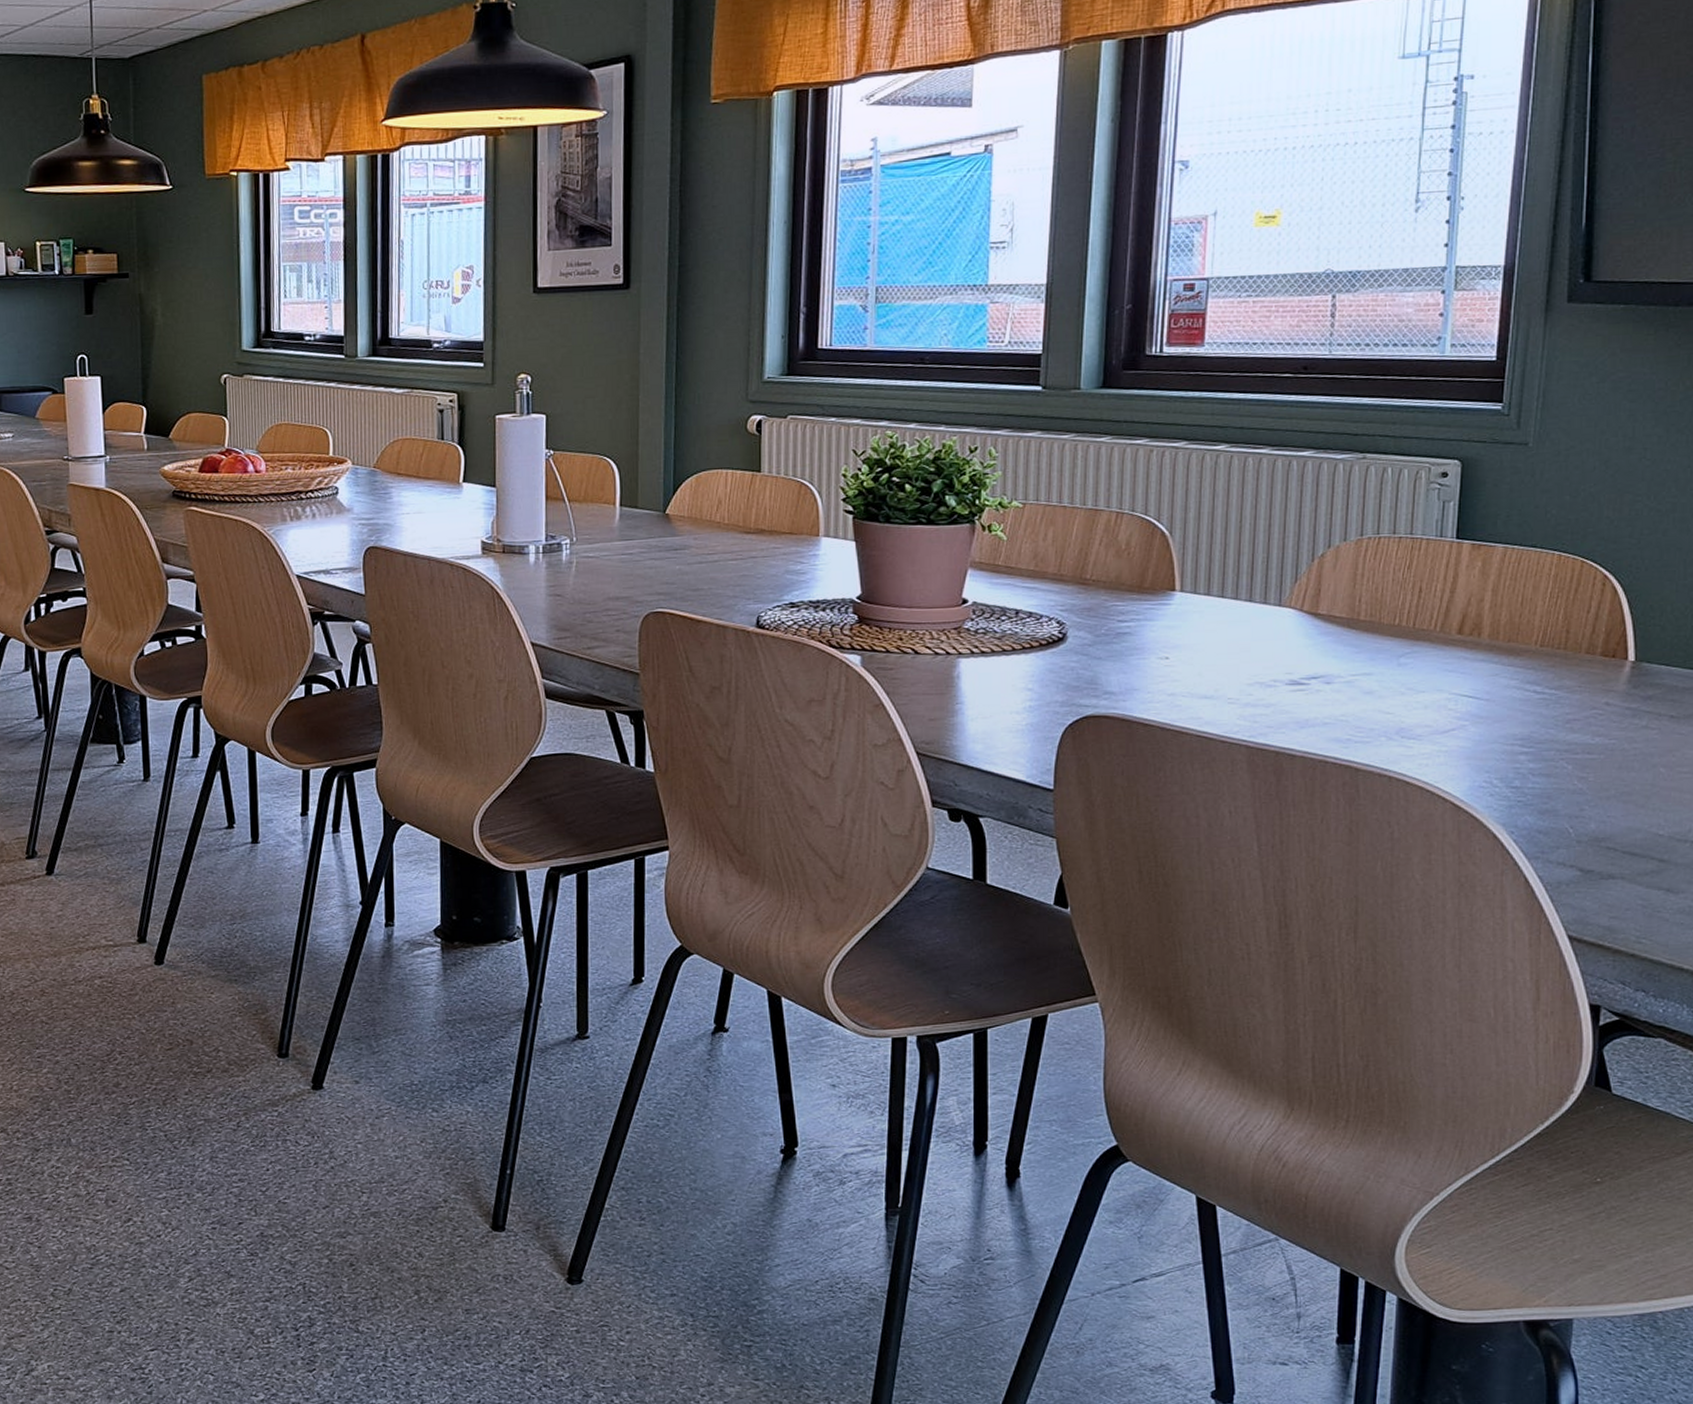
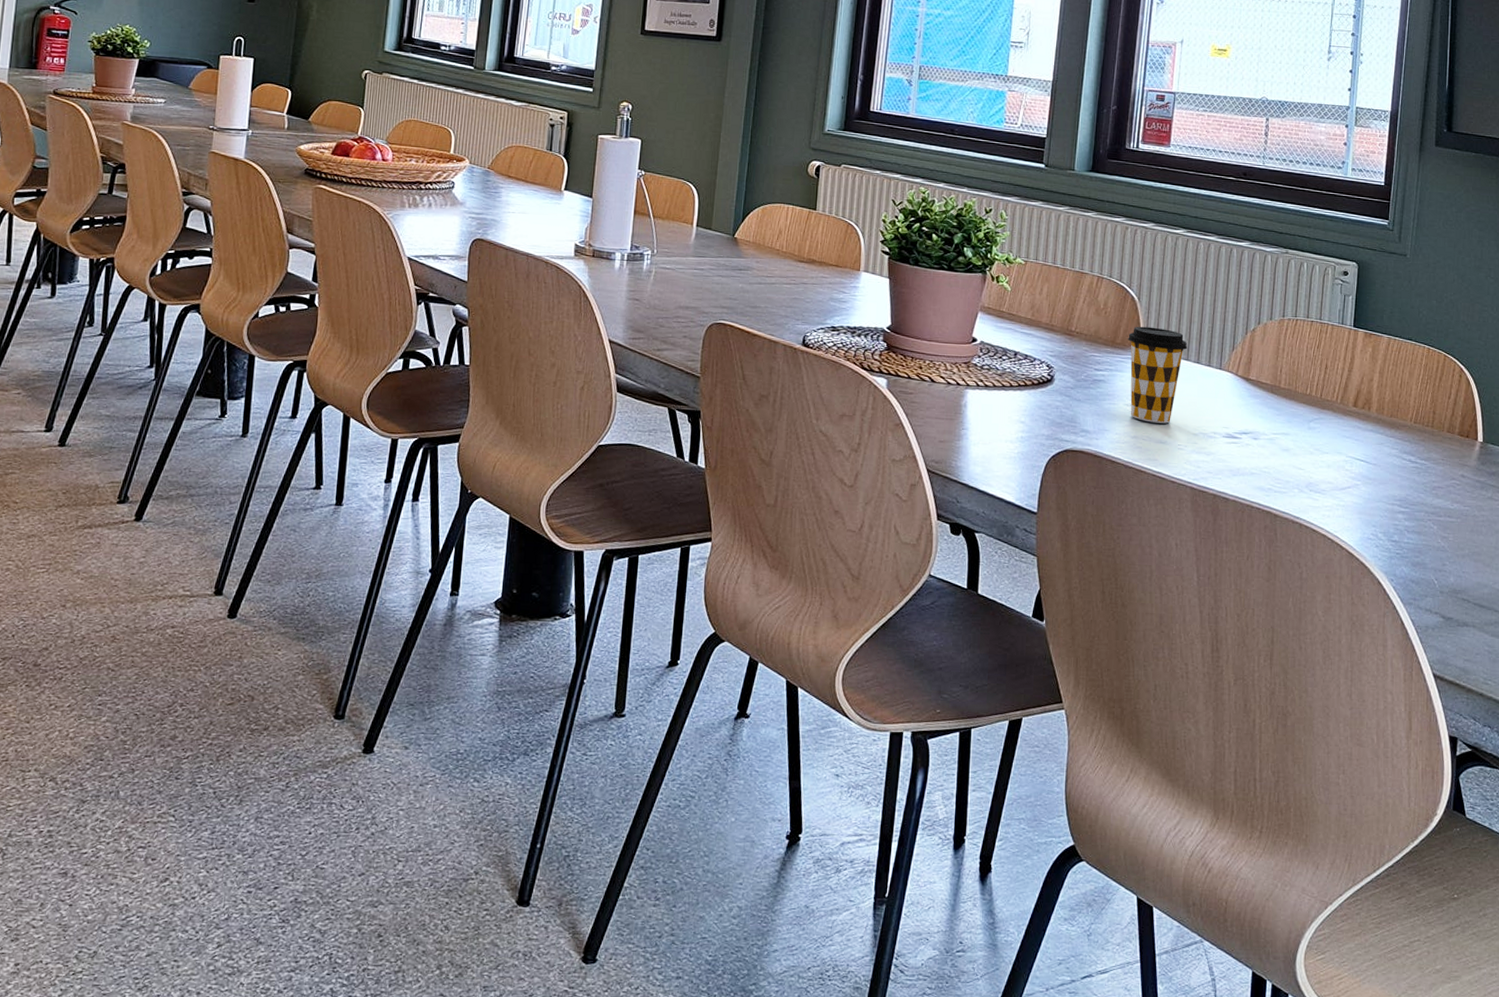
coffee cup: none [1159,564,1236,676] -> present [1128,326,1188,424]

